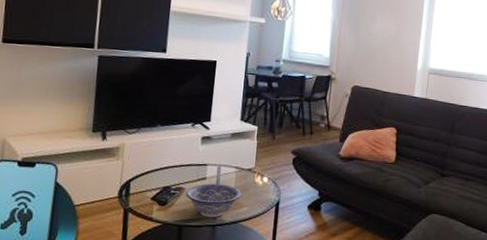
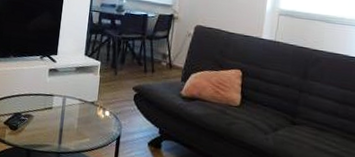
decorative bowl: present [186,183,242,217] -> none [34,112,85,146]

